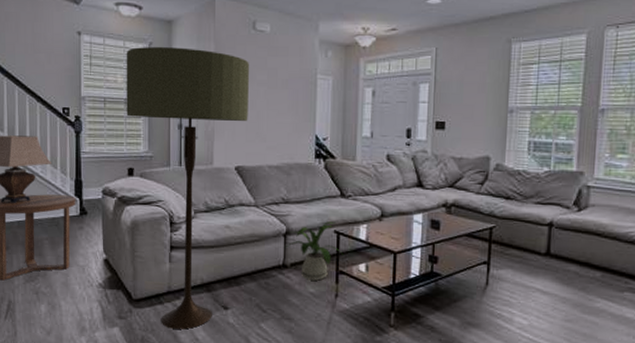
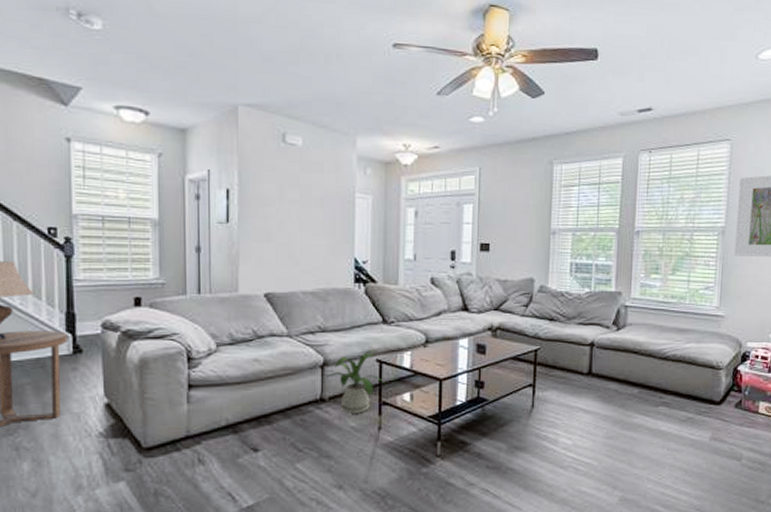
floor lamp: present [126,47,250,329] -> none [129,158,280,478]

